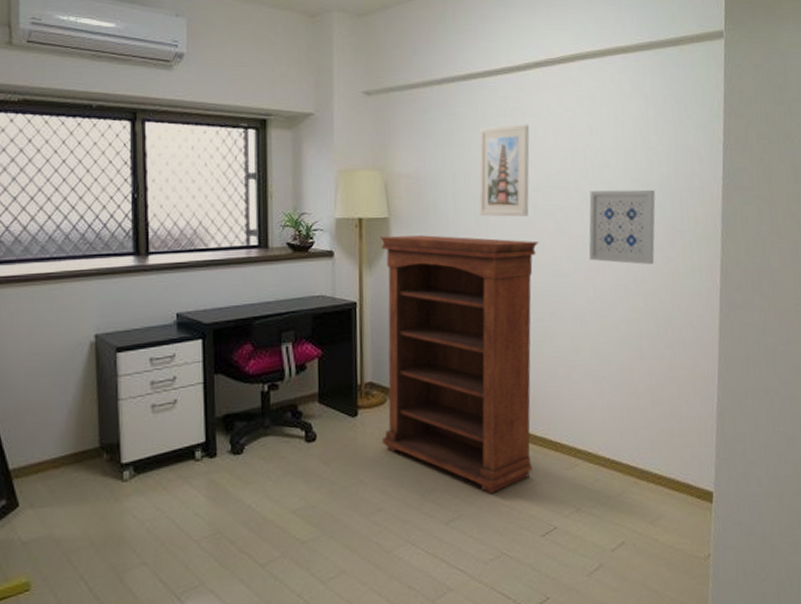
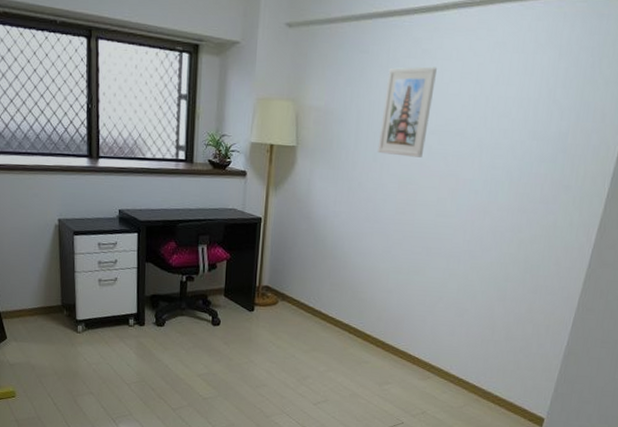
bookshelf: present [380,235,540,494] -> none [271,163,429,388]
wall art: present [588,189,656,265] -> none [472,139,549,216]

